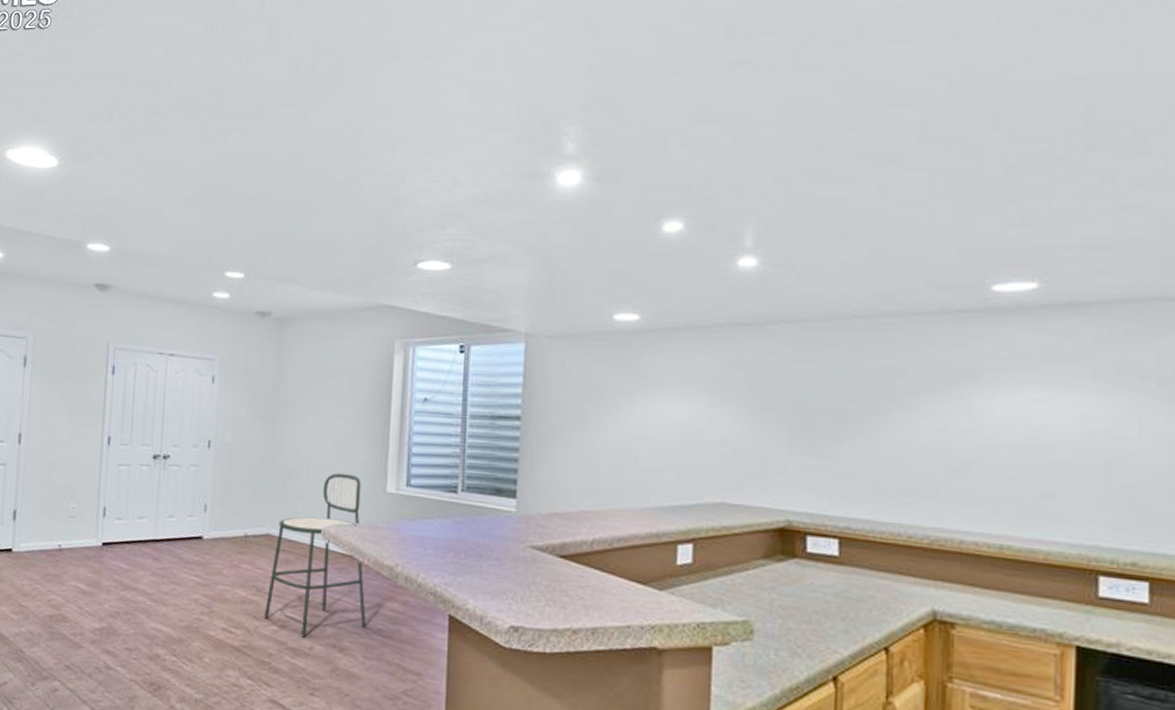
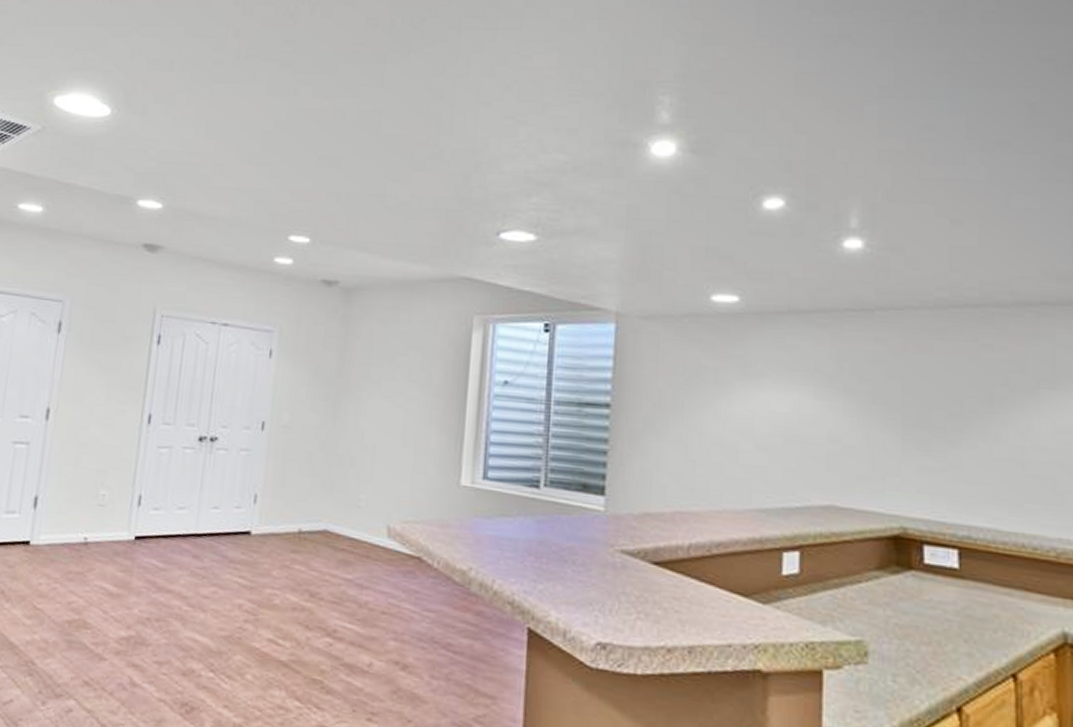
bar stool: present [263,473,367,638] -> none [317,462,435,652]

